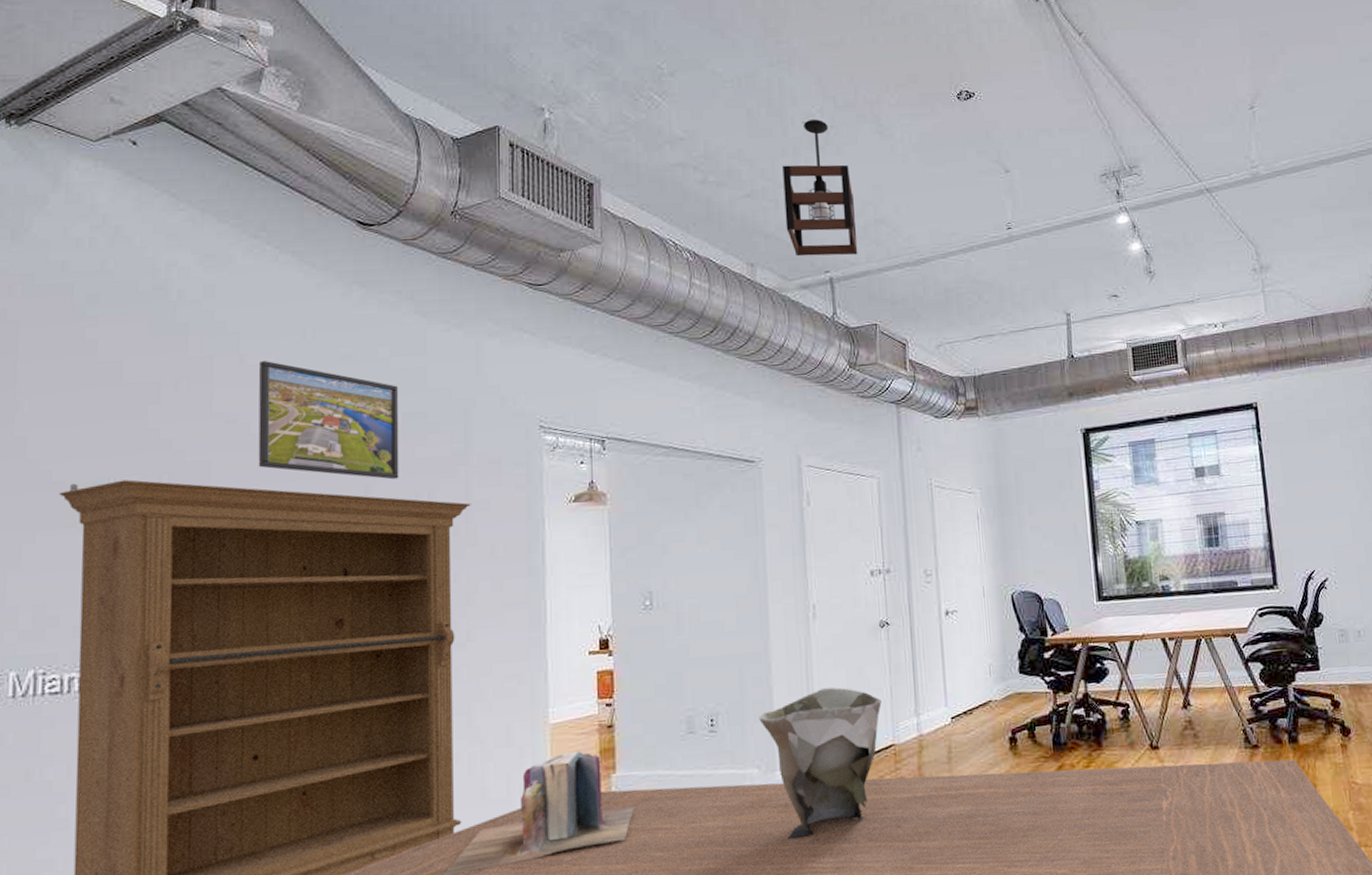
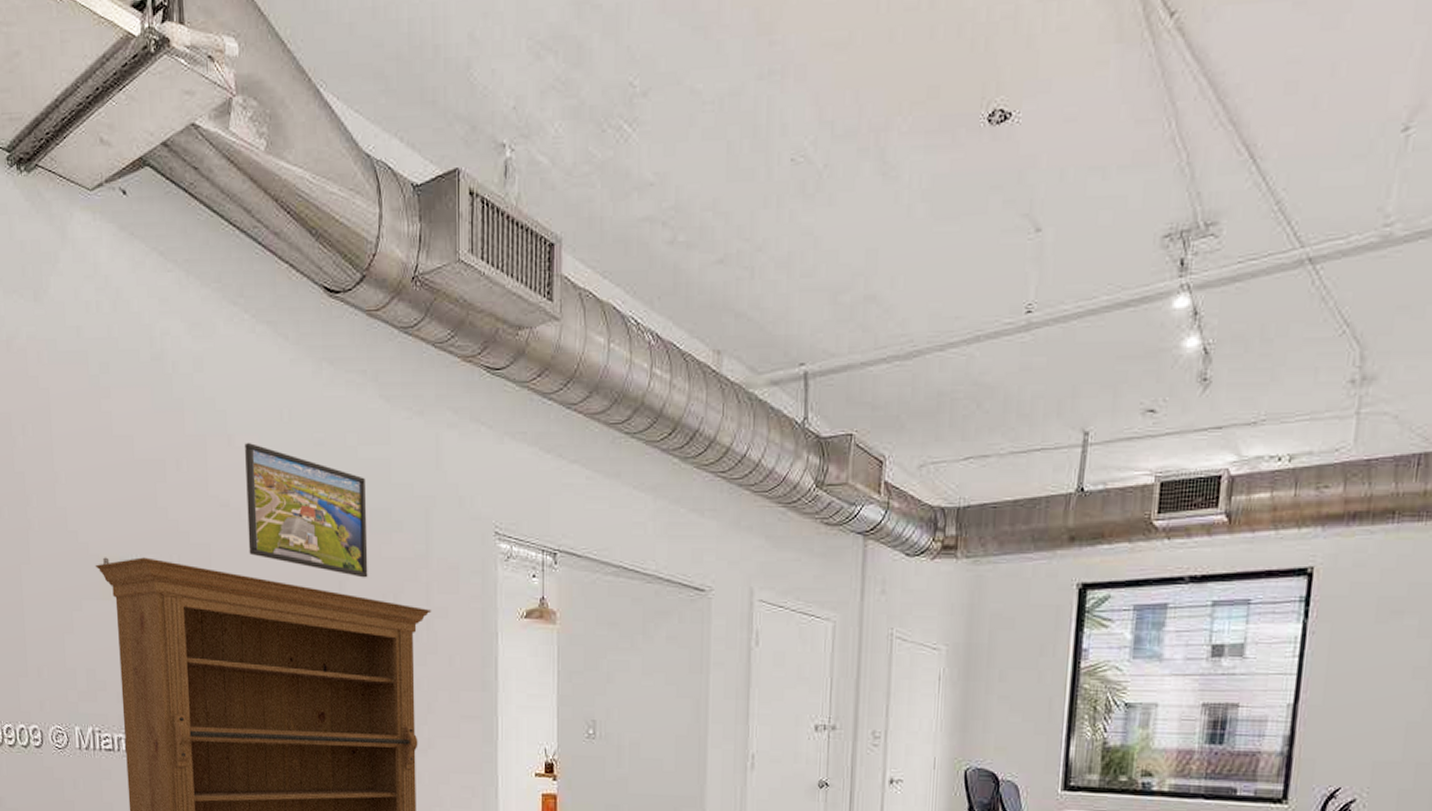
pendant light: present [782,120,858,257] -> none [760,156,842,344]

